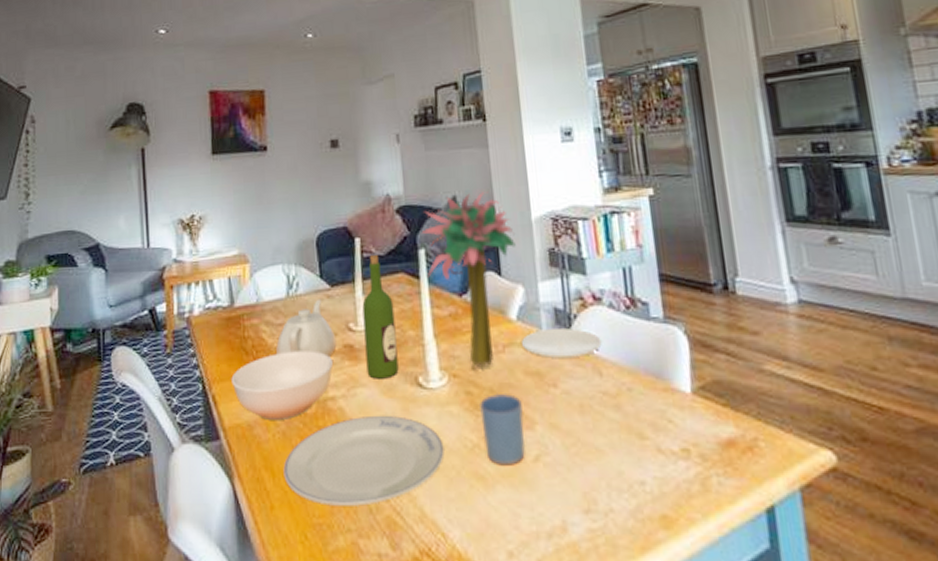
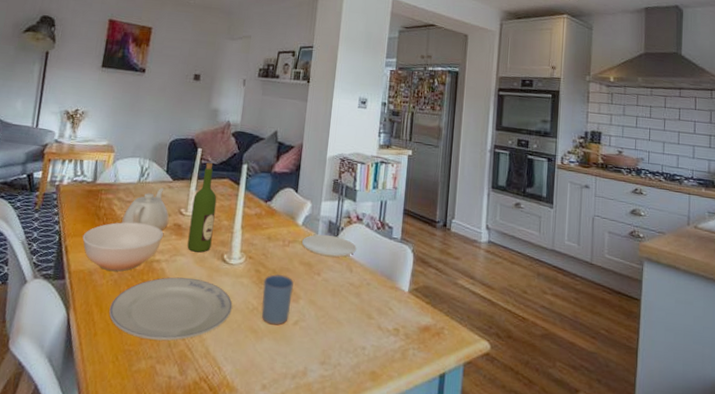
flower bouquet: present [421,192,516,370] -> none [244,130,313,255]

